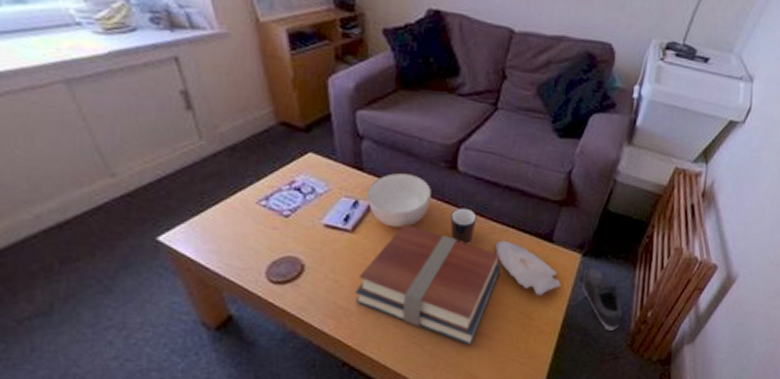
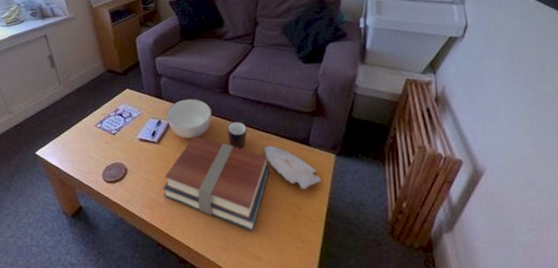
shoe: present [582,267,622,331] -> none [339,165,379,220]

